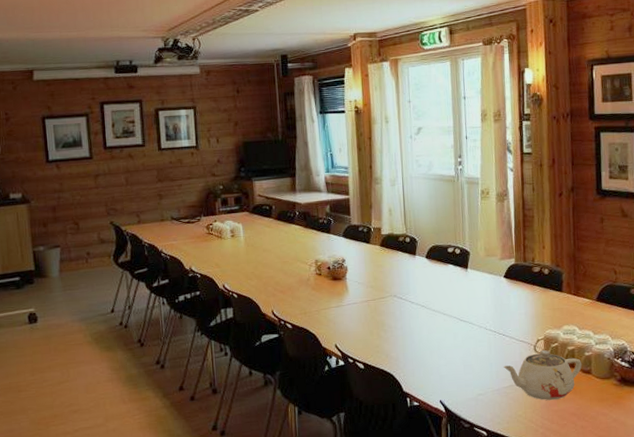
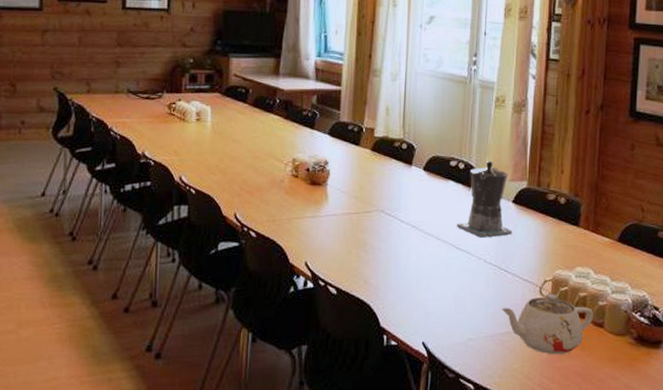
coffee maker: none [458,245,506,310] -> present [456,161,512,238]

